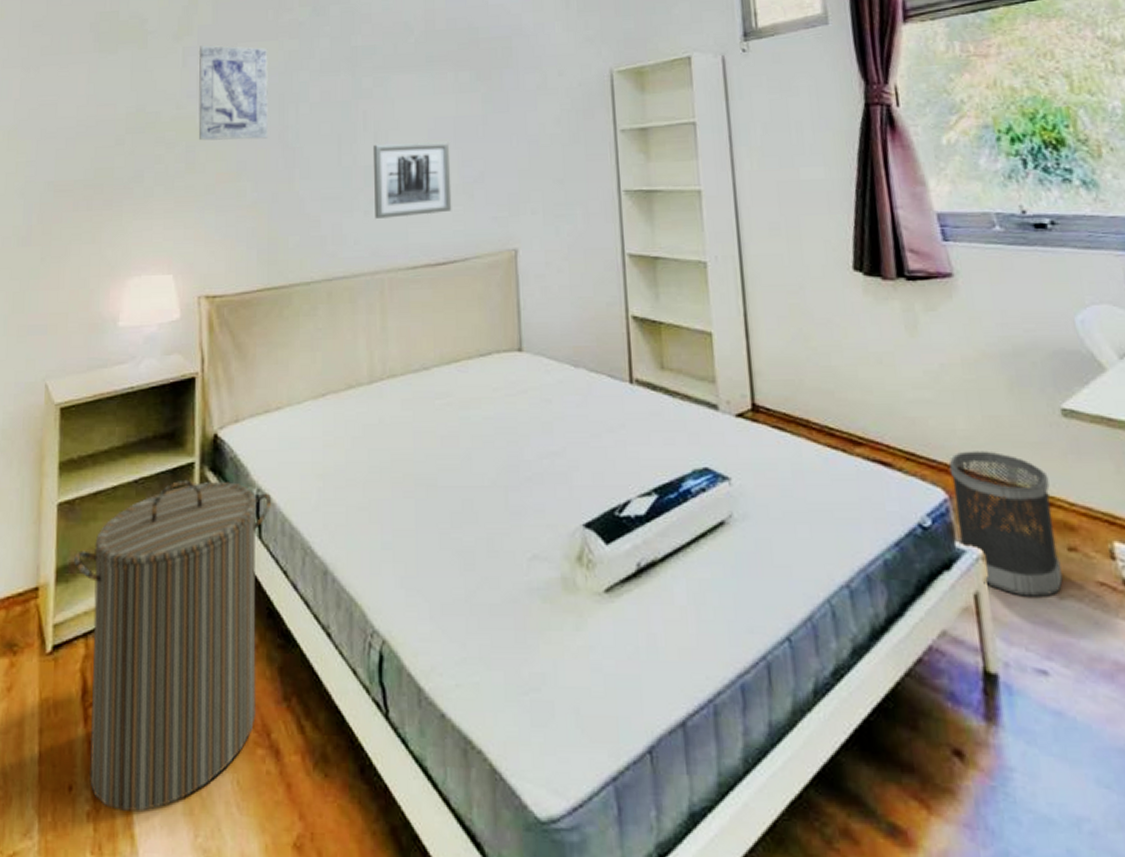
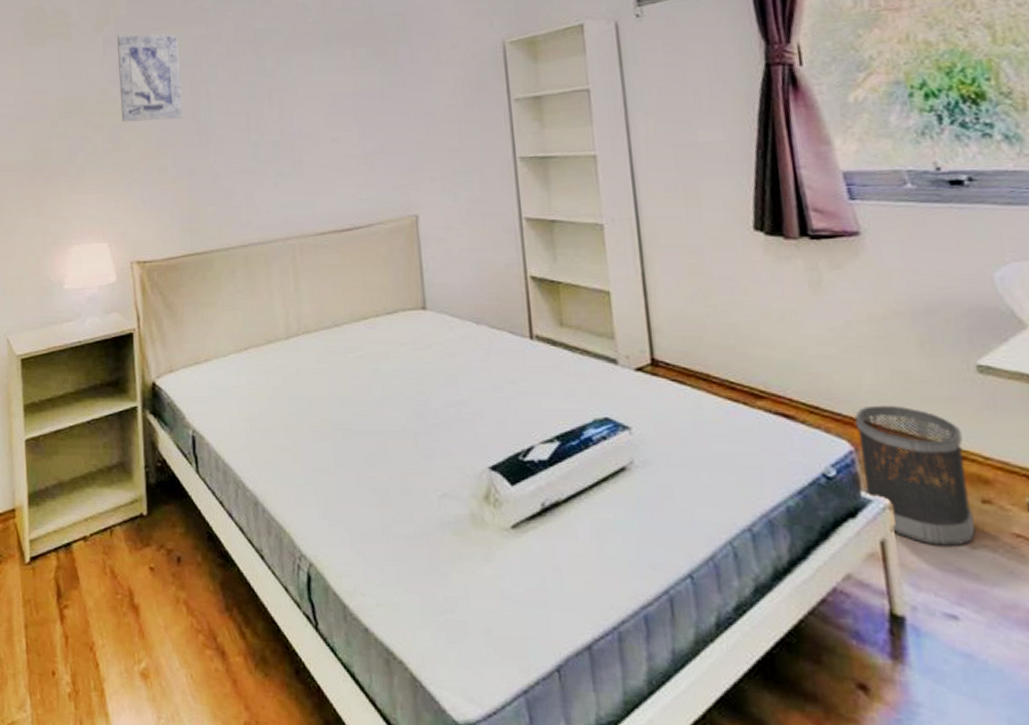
laundry hamper: present [73,479,272,811] -> none [41,421,206,695]
wall art: present [372,141,452,219] -> none [278,116,355,189]

